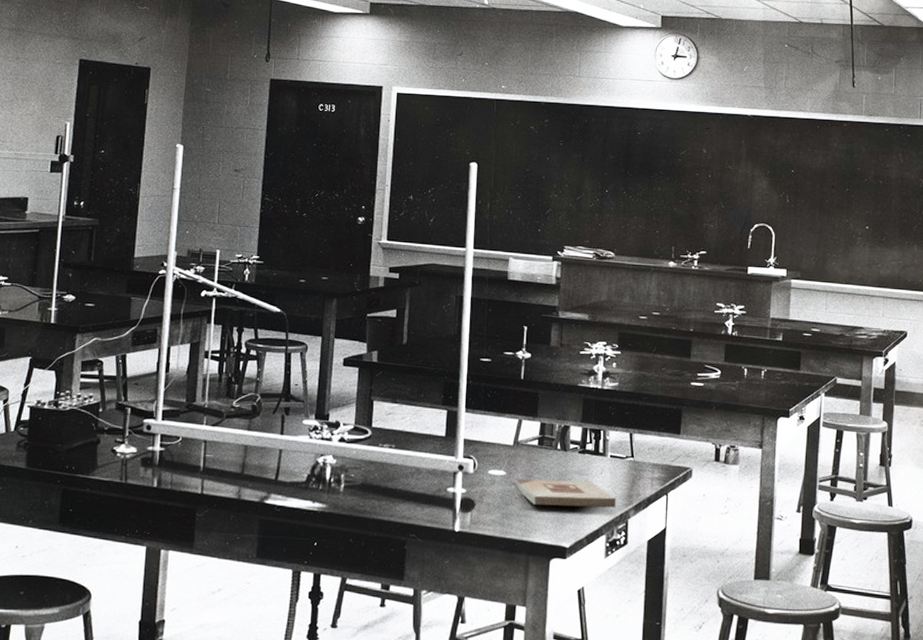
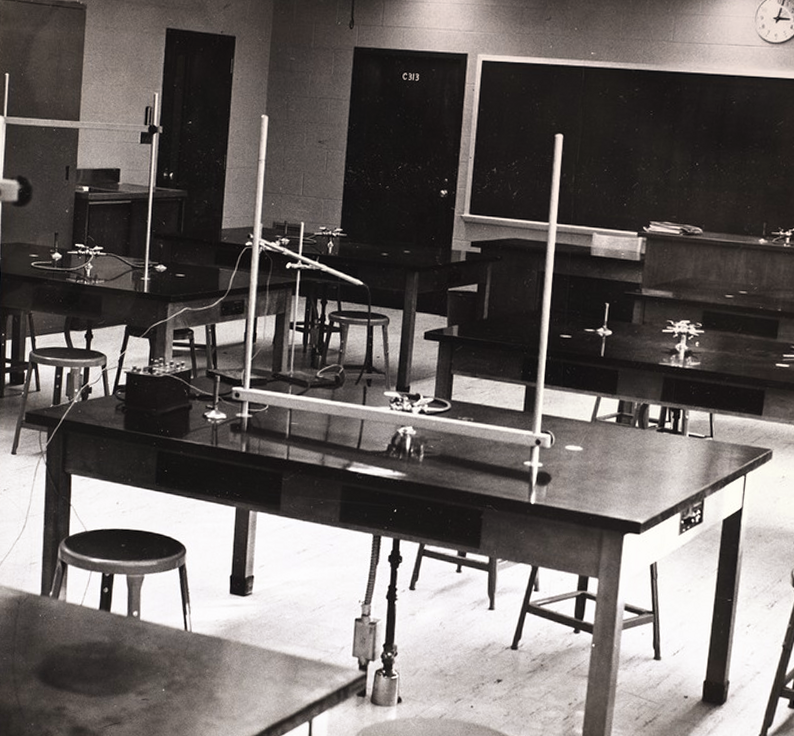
wooden plaque: present [514,479,617,508] -> none [590,454,694,487]

